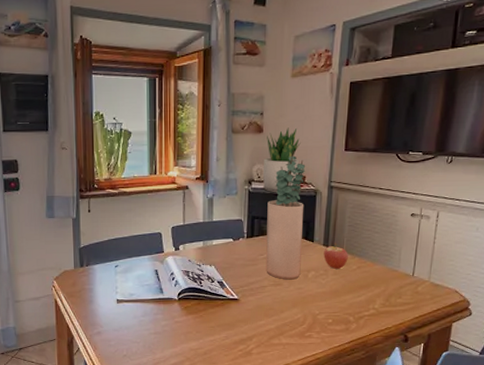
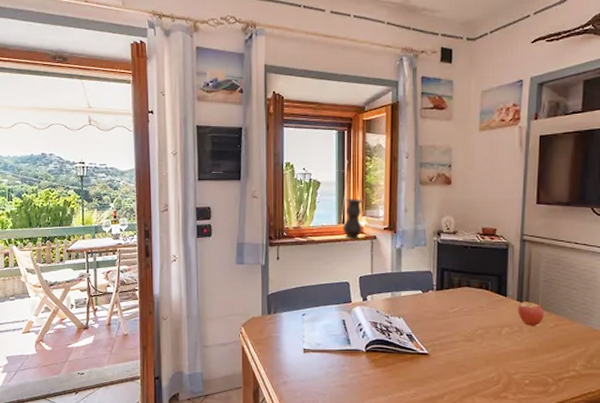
vase: none [155,149,175,189] -> present [343,199,363,238]
planter: present [263,127,301,193] -> none [452,180,490,245]
vase: present [266,149,306,280] -> none [457,202,496,336]

